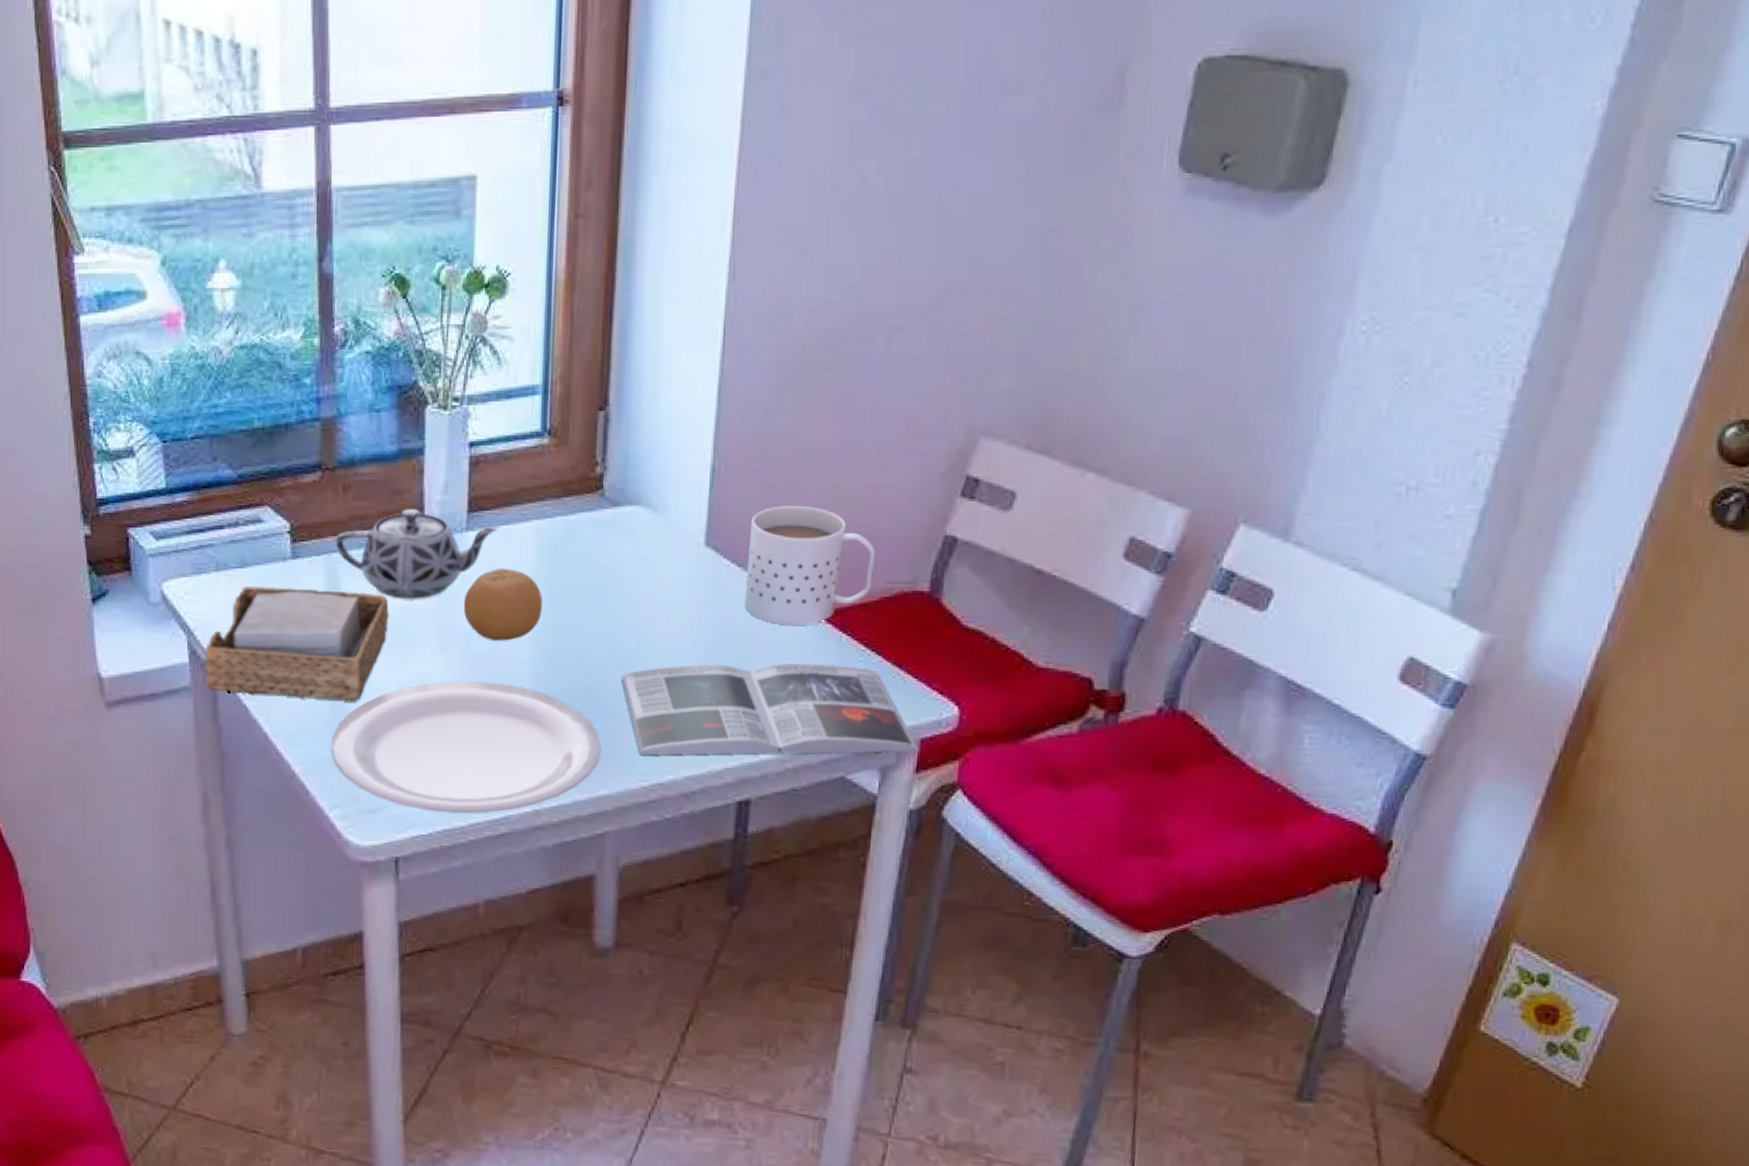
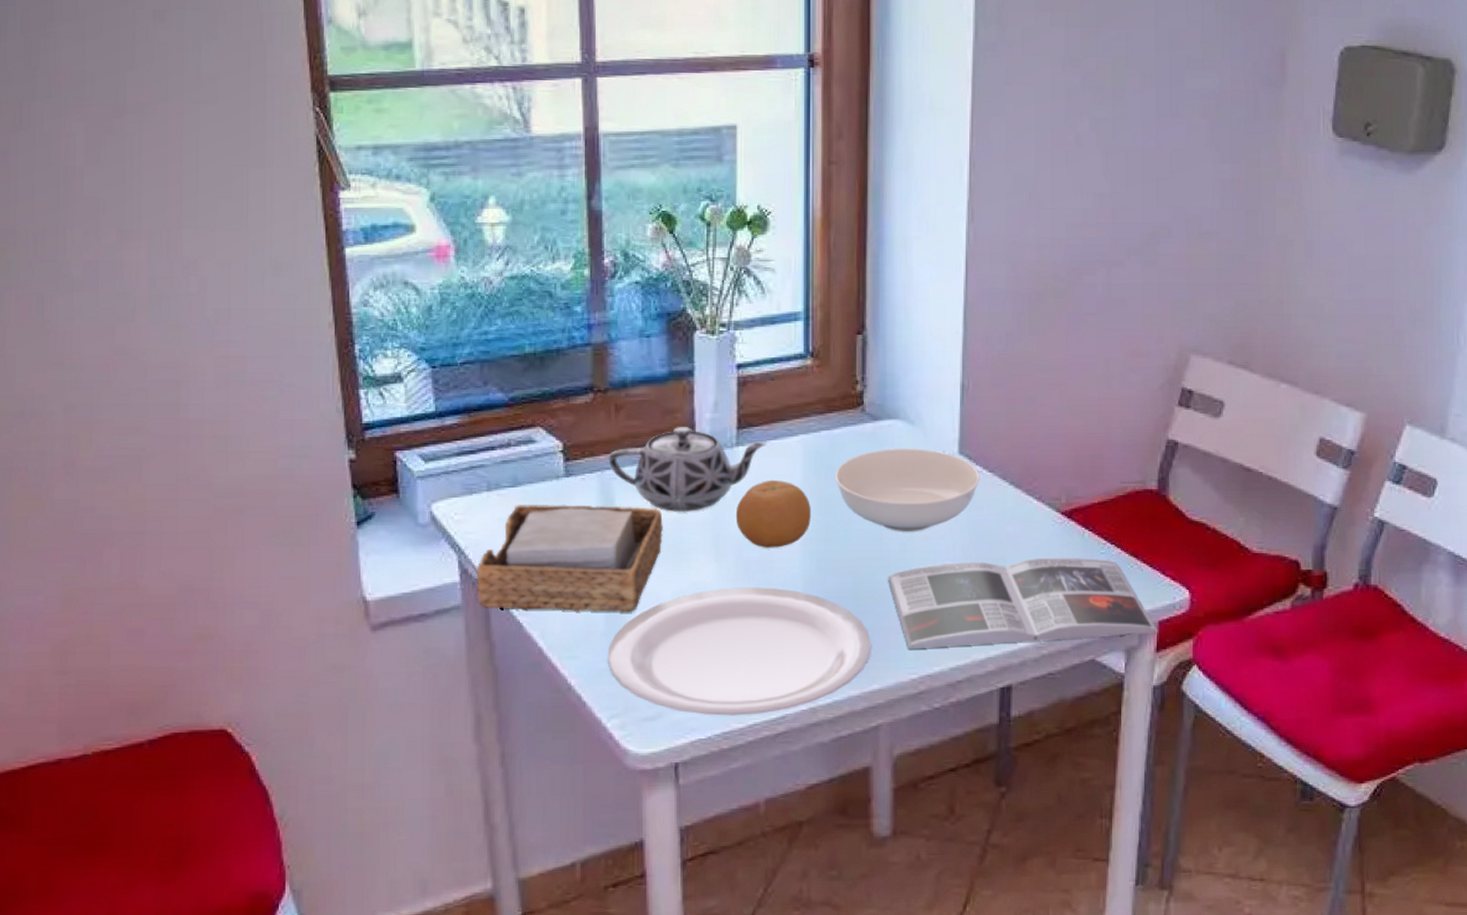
bowl: none [568,538,728,629] -> present [834,449,981,531]
mug: present [744,505,876,626] -> none [996,416,1109,524]

